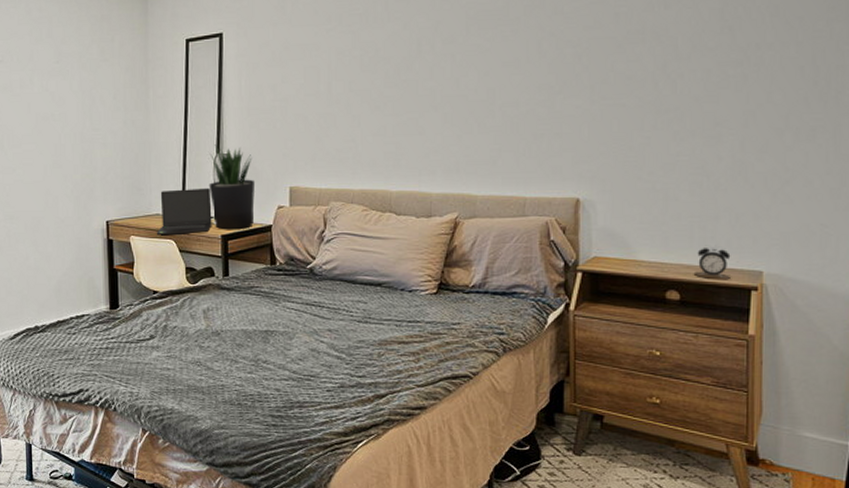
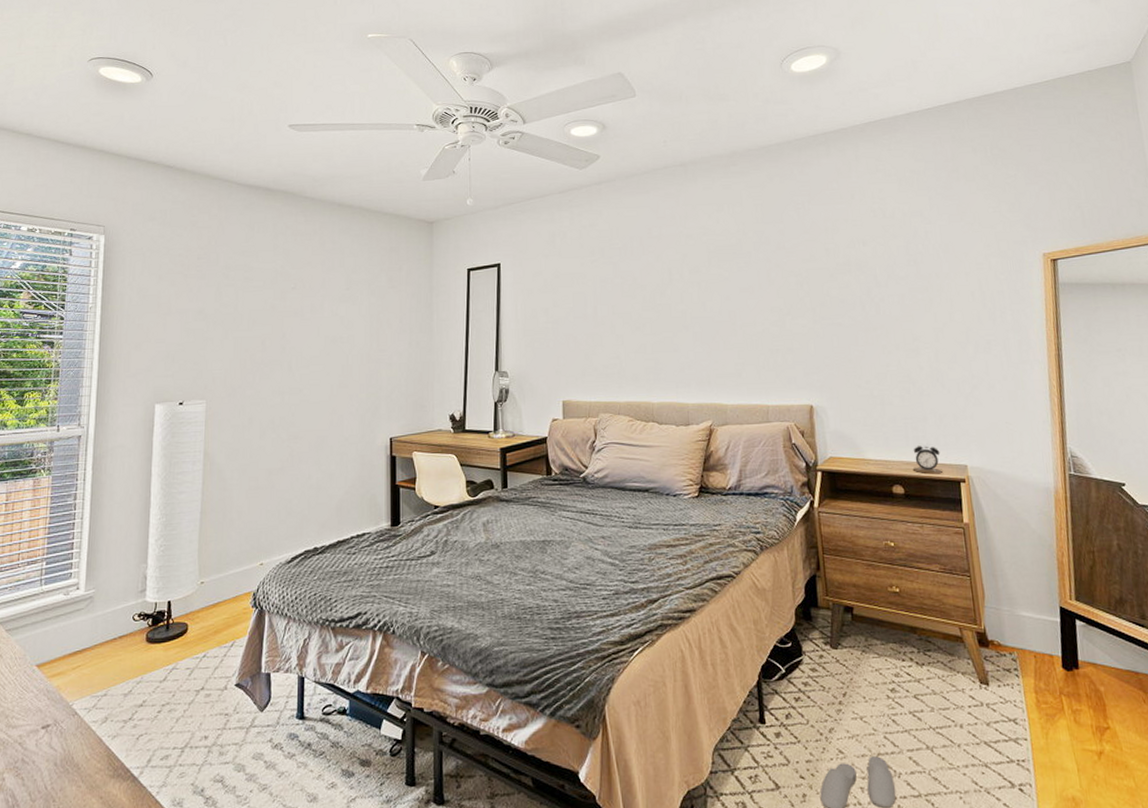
laptop: present [156,188,212,236] -> none [438,403,491,451]
planter: present [209,144,255,230] -> none [488,363,531,443]

